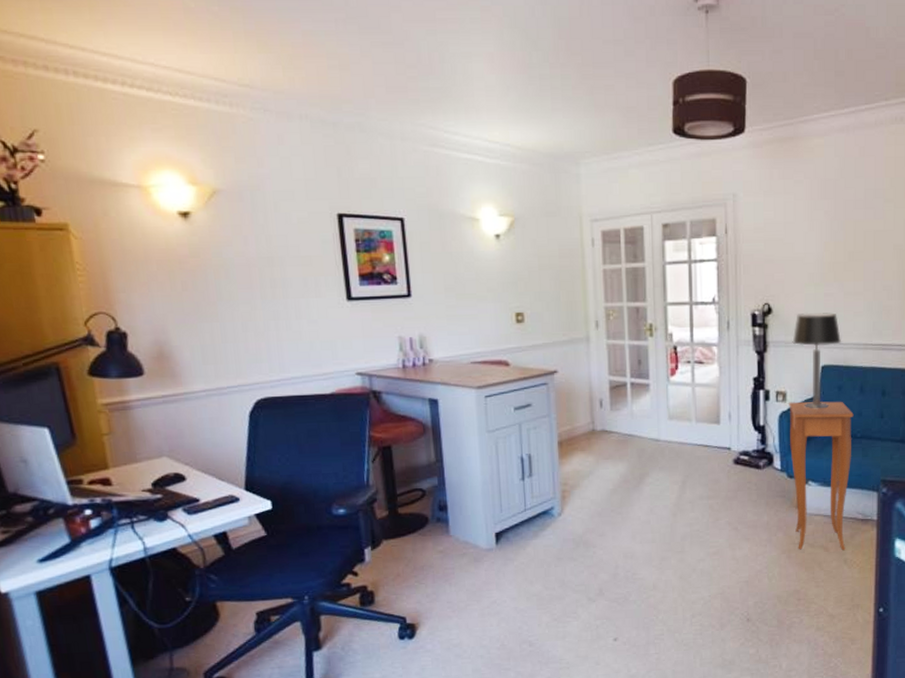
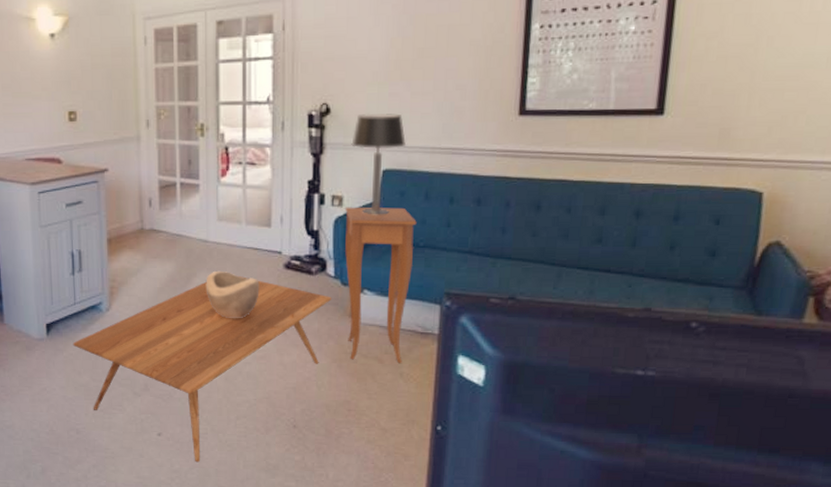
coffee table: none [523,474,780,665] -> present [72,276,332,463]
decorative bowl: none [658,469,711,517] -> present [205,270,260,319]

